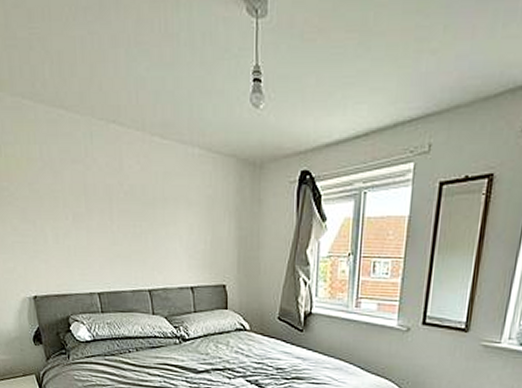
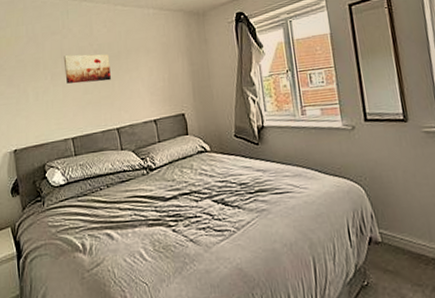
wall art: none [87,193,144,233] -> present [63,54,111,84]

